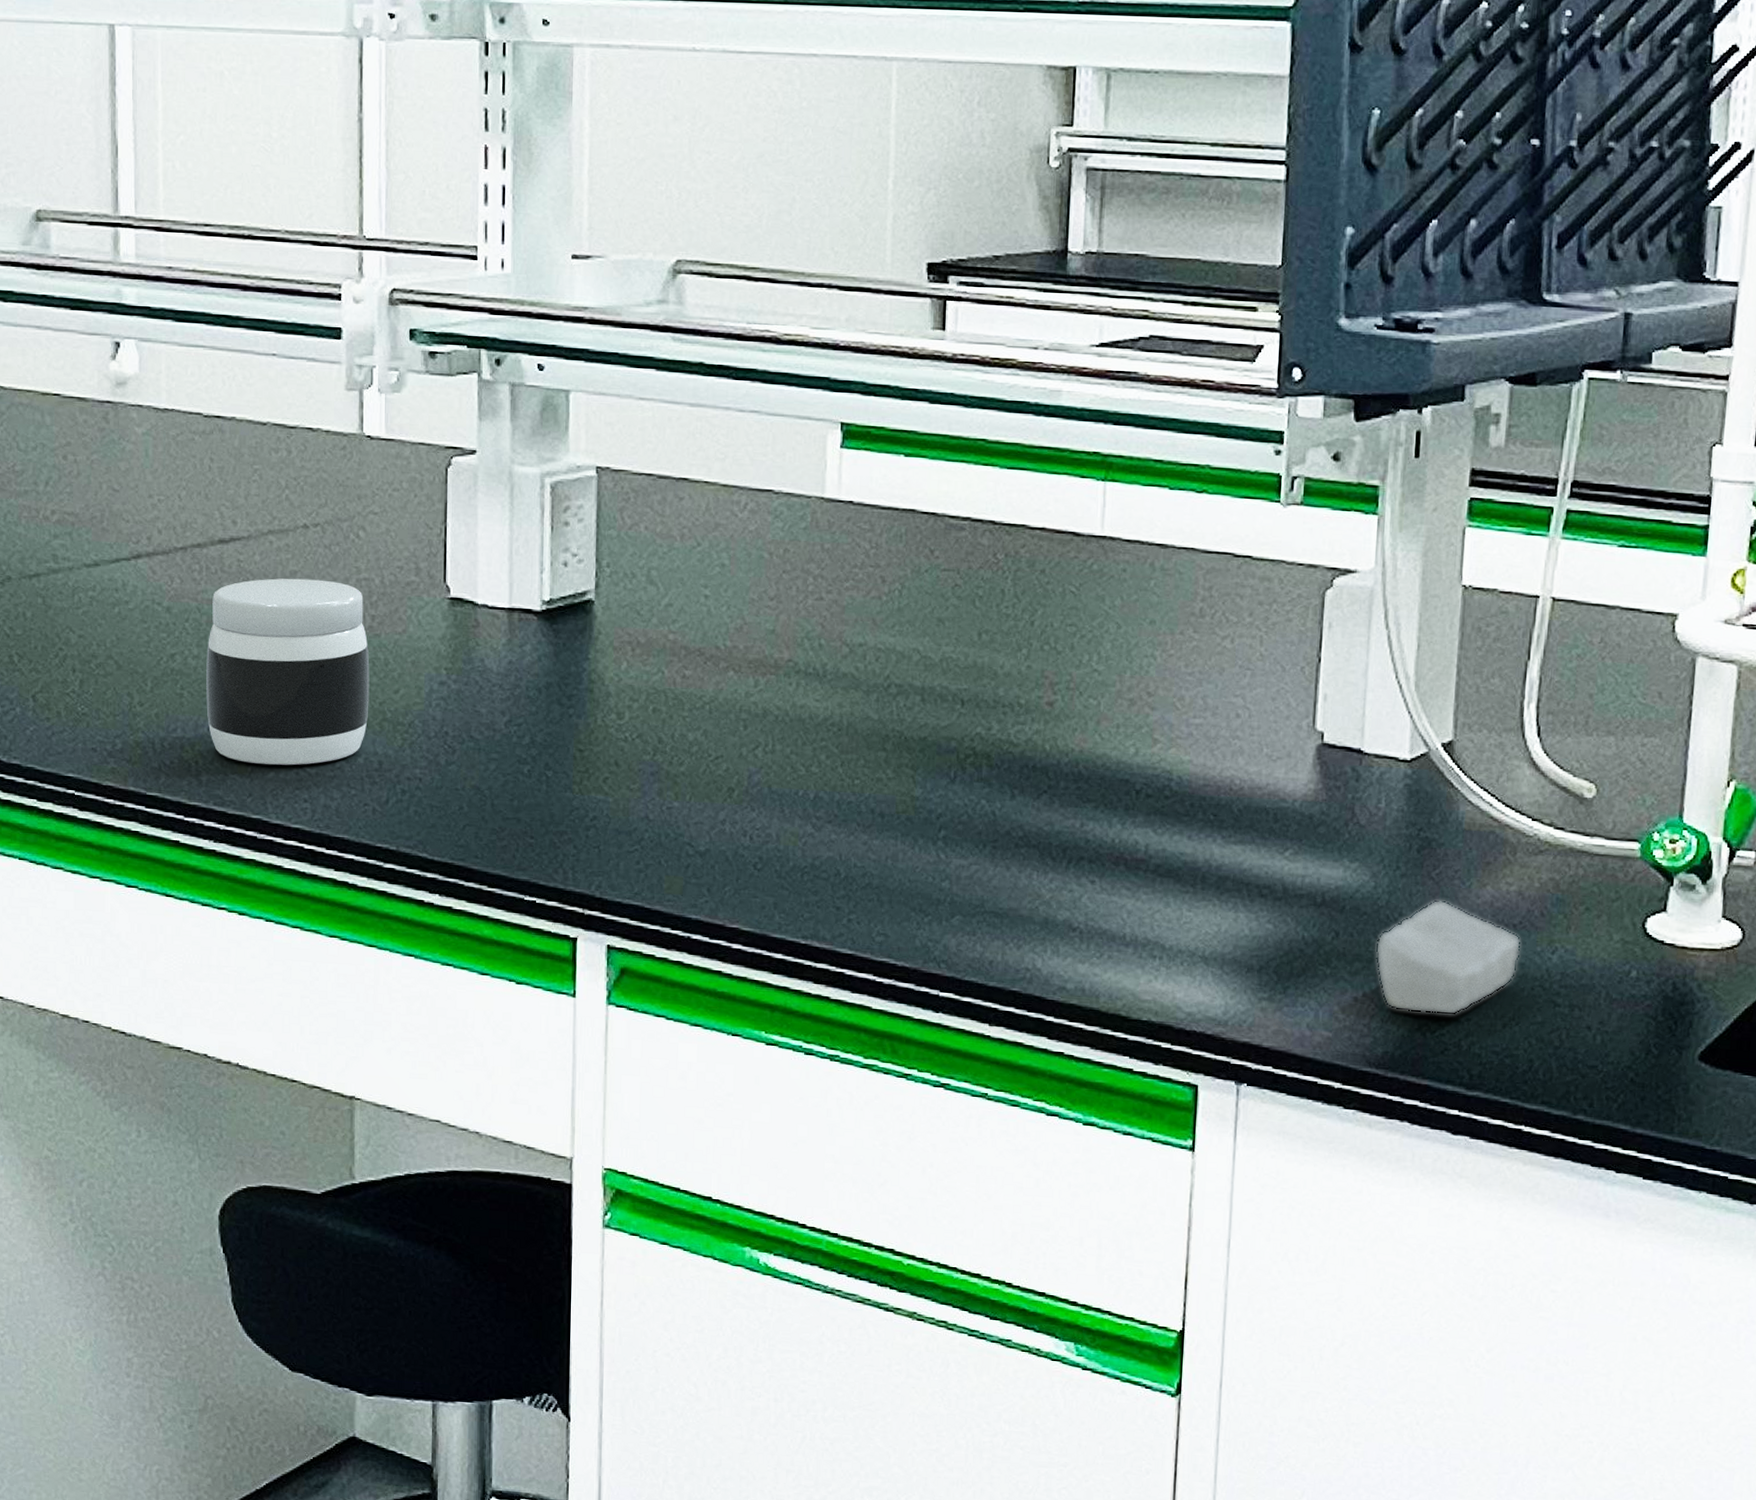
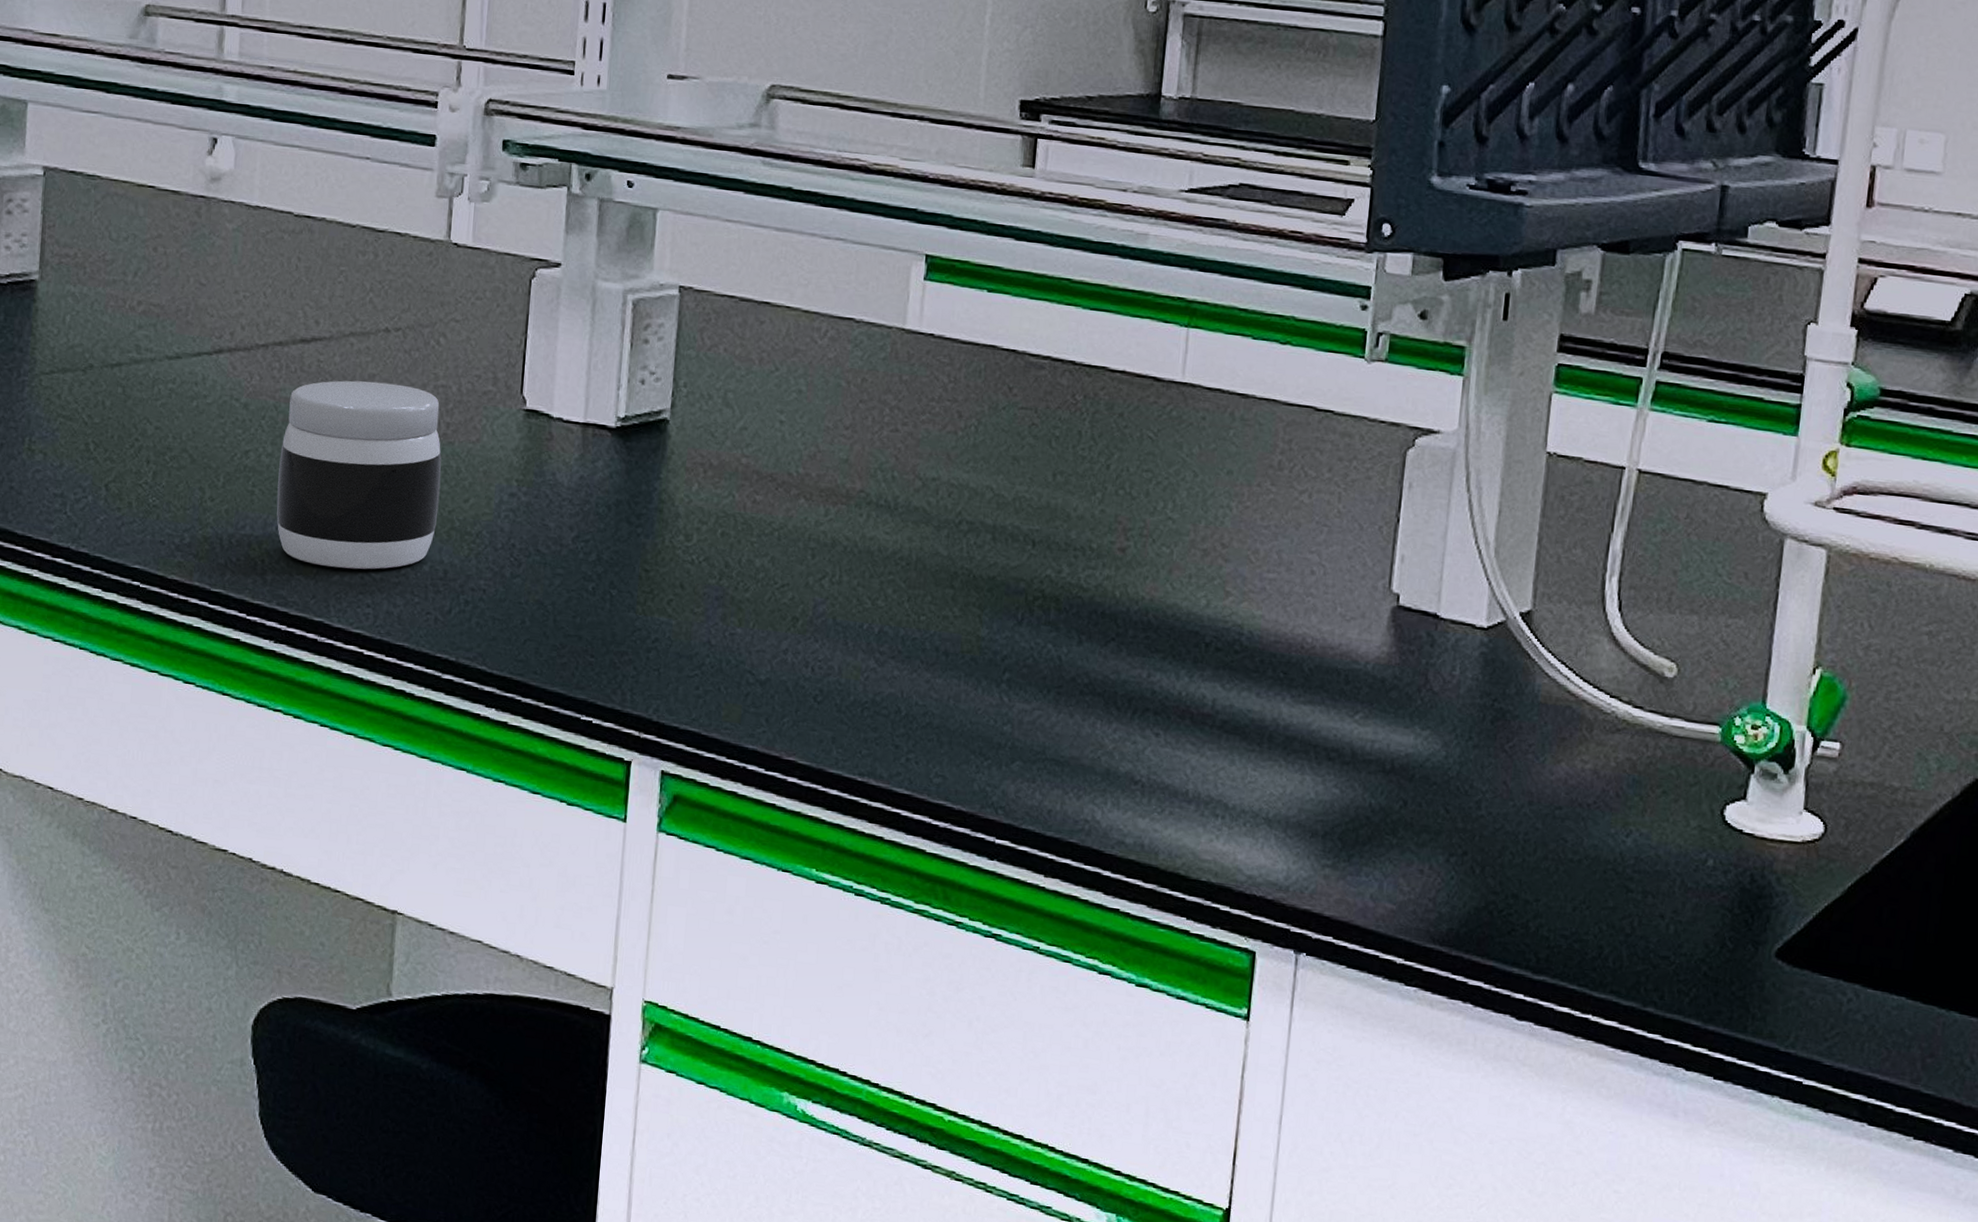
soap bar: present [1375,899,1522,1015] -> none [1444,773,1595,895]

